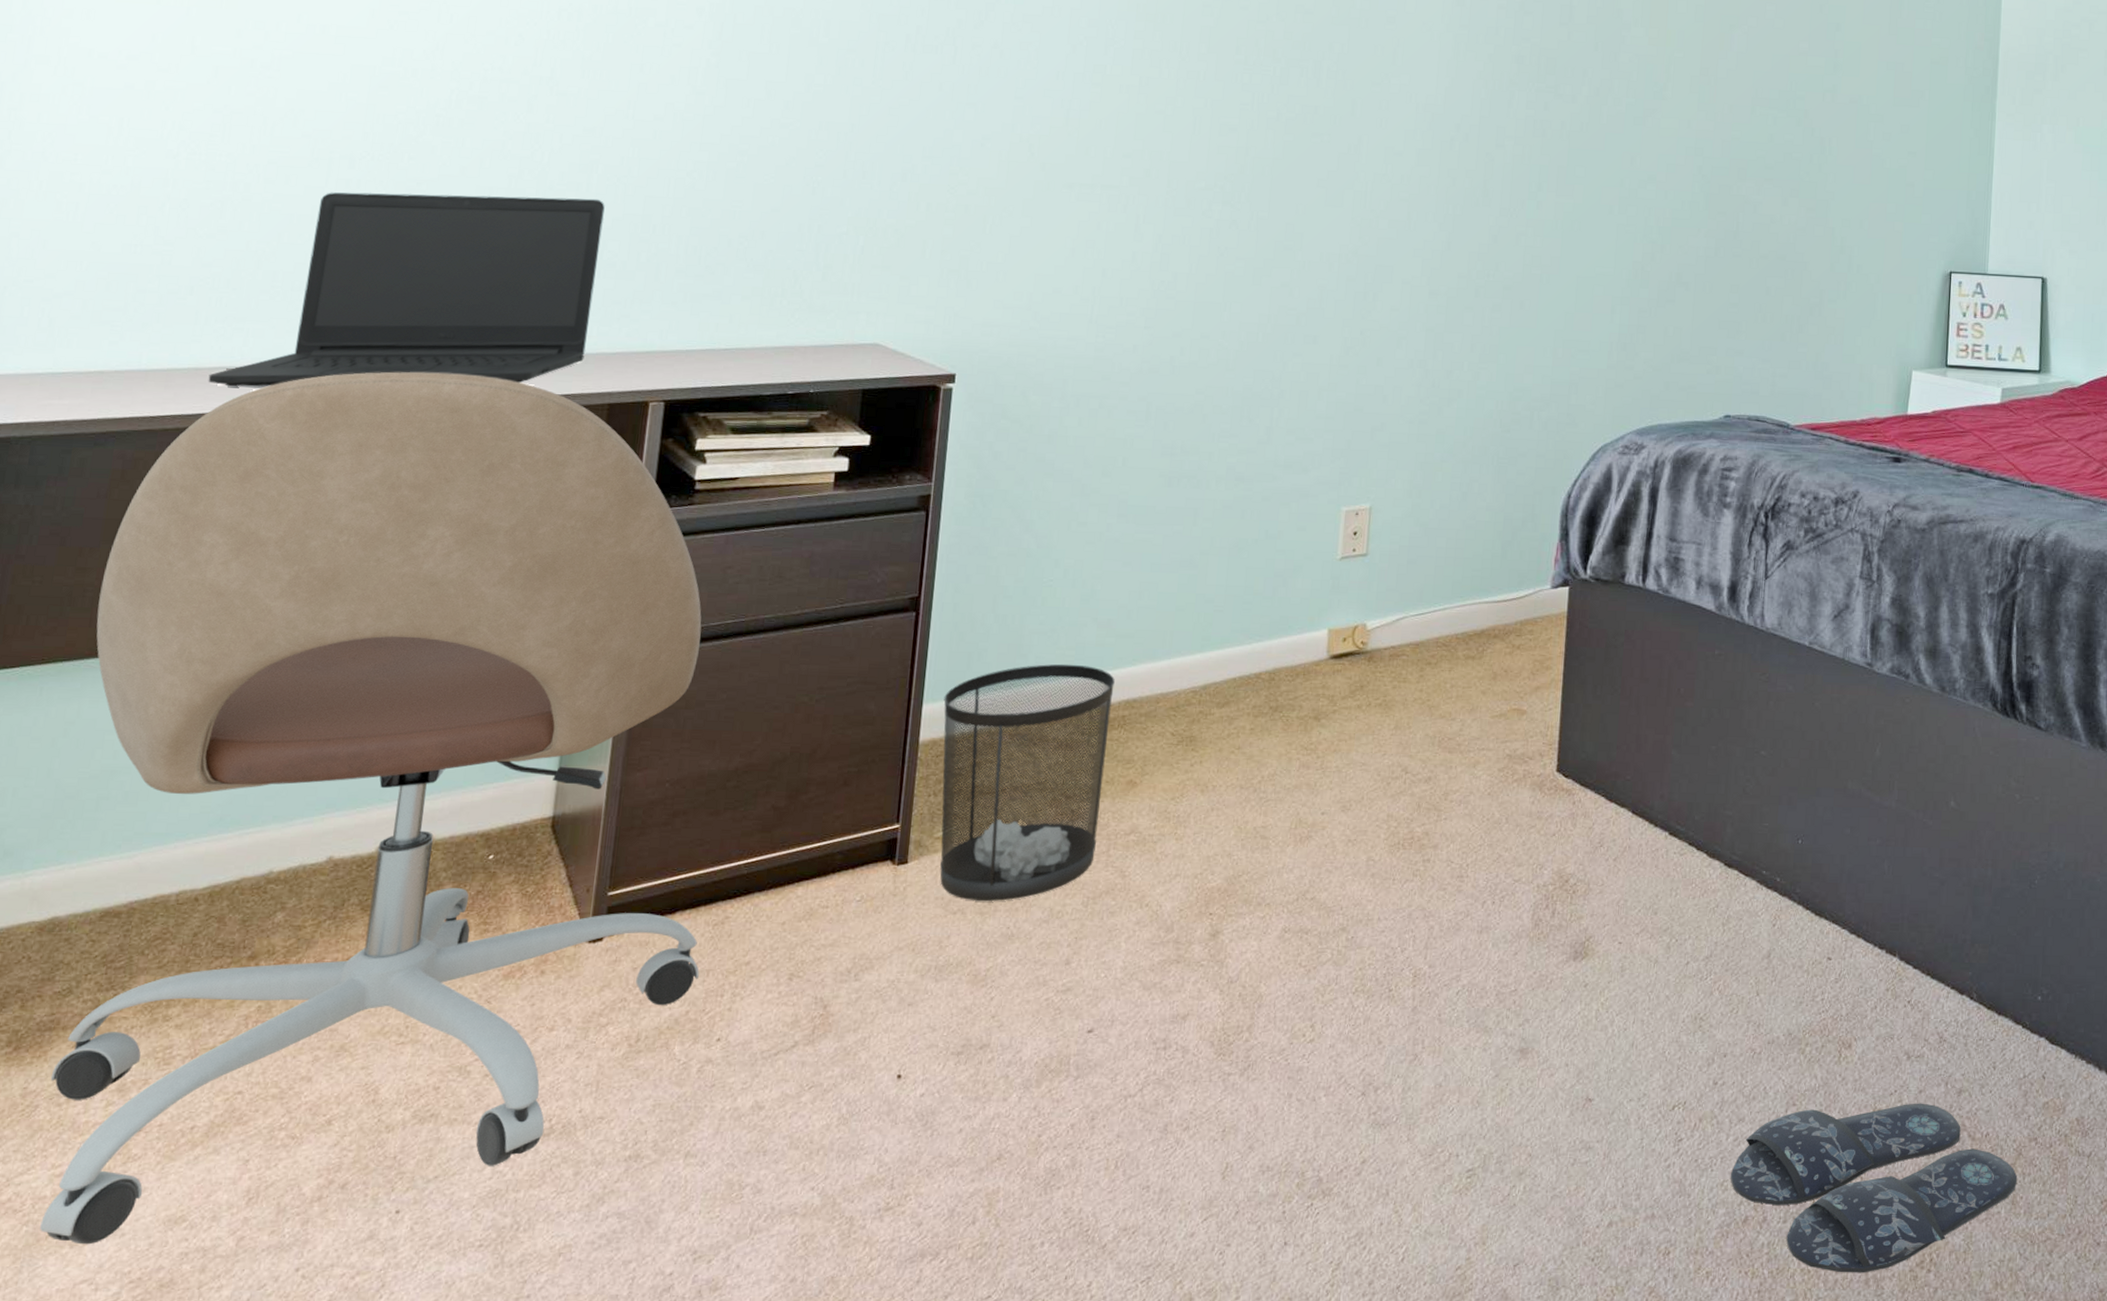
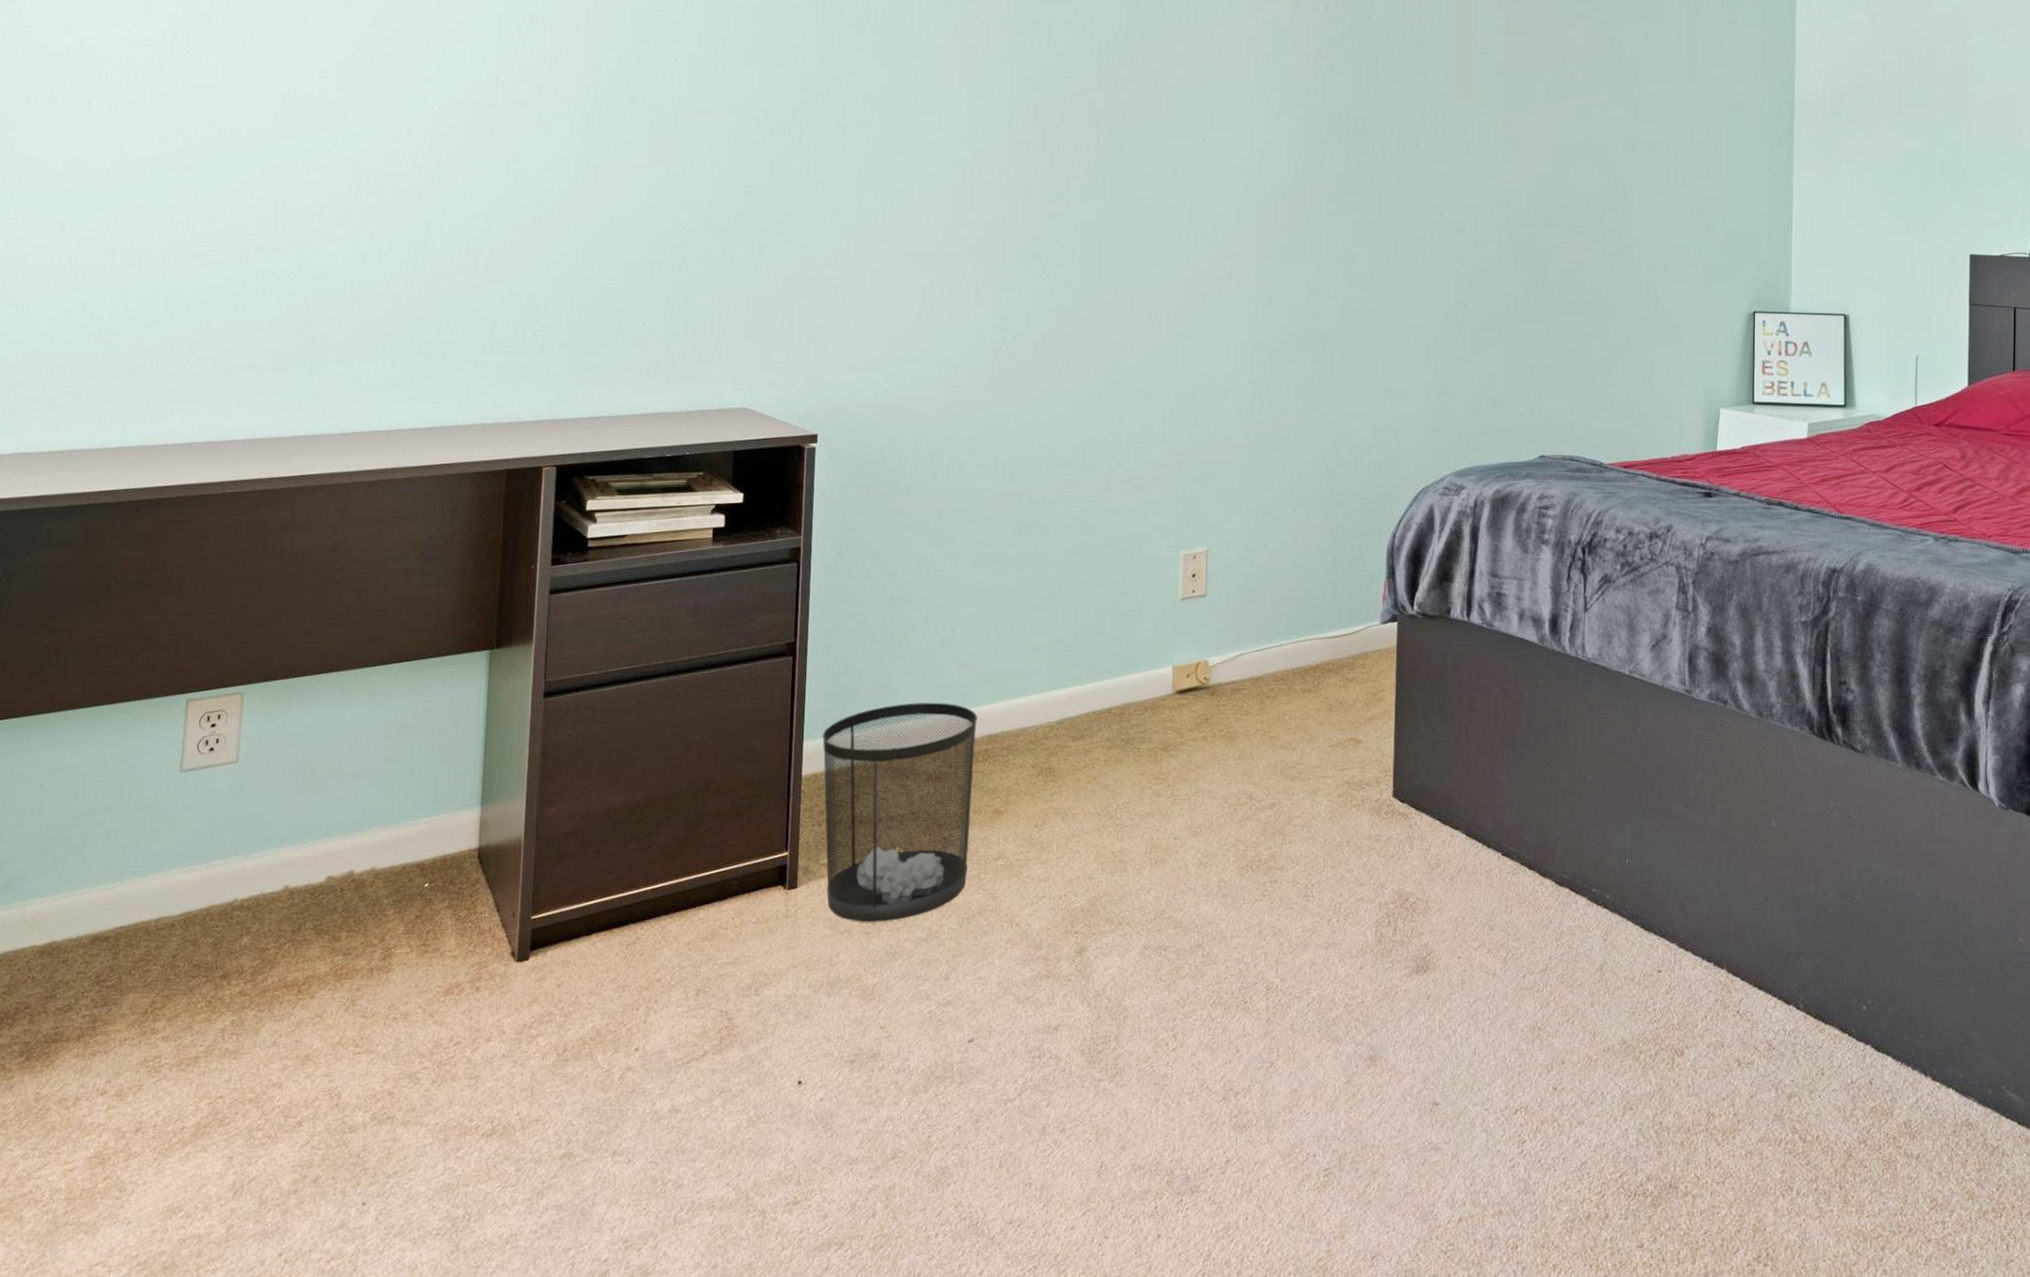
office chair: present [40,371,702,1245] -> none [58,444,616,1232]
laptop: present [208,192,605,387] -> none [153,280,493,462]
slippers: present [1731,1103,2018,1273] -> none [1573,1107,1849,1267]

